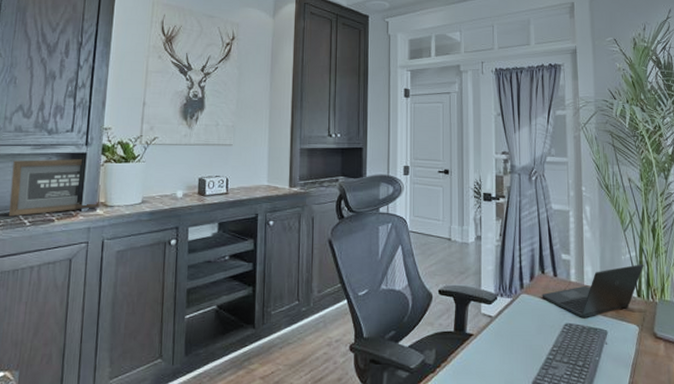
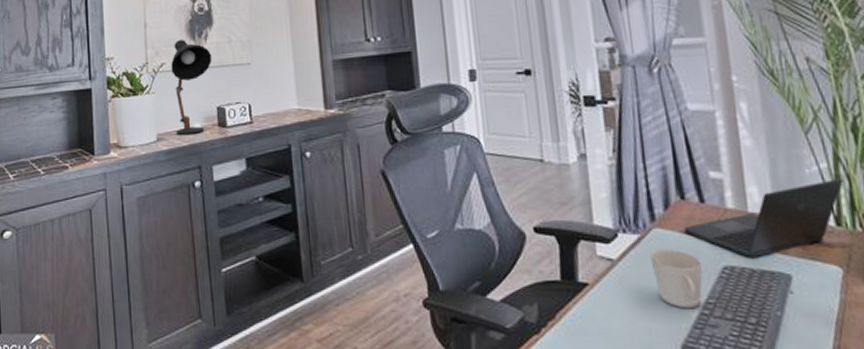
picture frame: present [8,159,101,217] -> none [19,96,113,166]
desk lamp: none [160,118,200,200] -> present [171,39,212,136]
cup: none [517,310,552,355] -> present [650,249,703,309]

